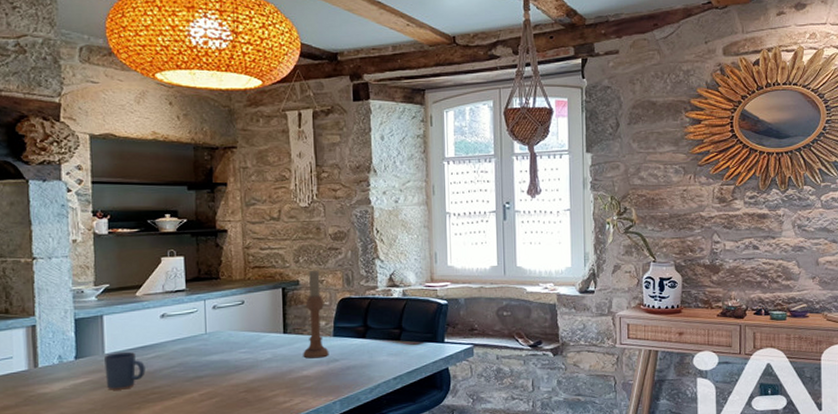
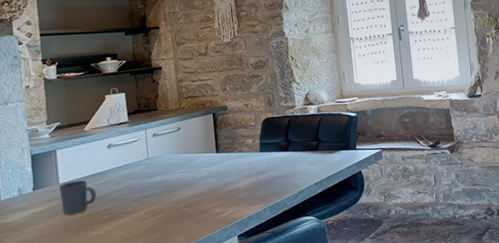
candlestick: present [303,270,329,359] -> none [234,95,258,173]

